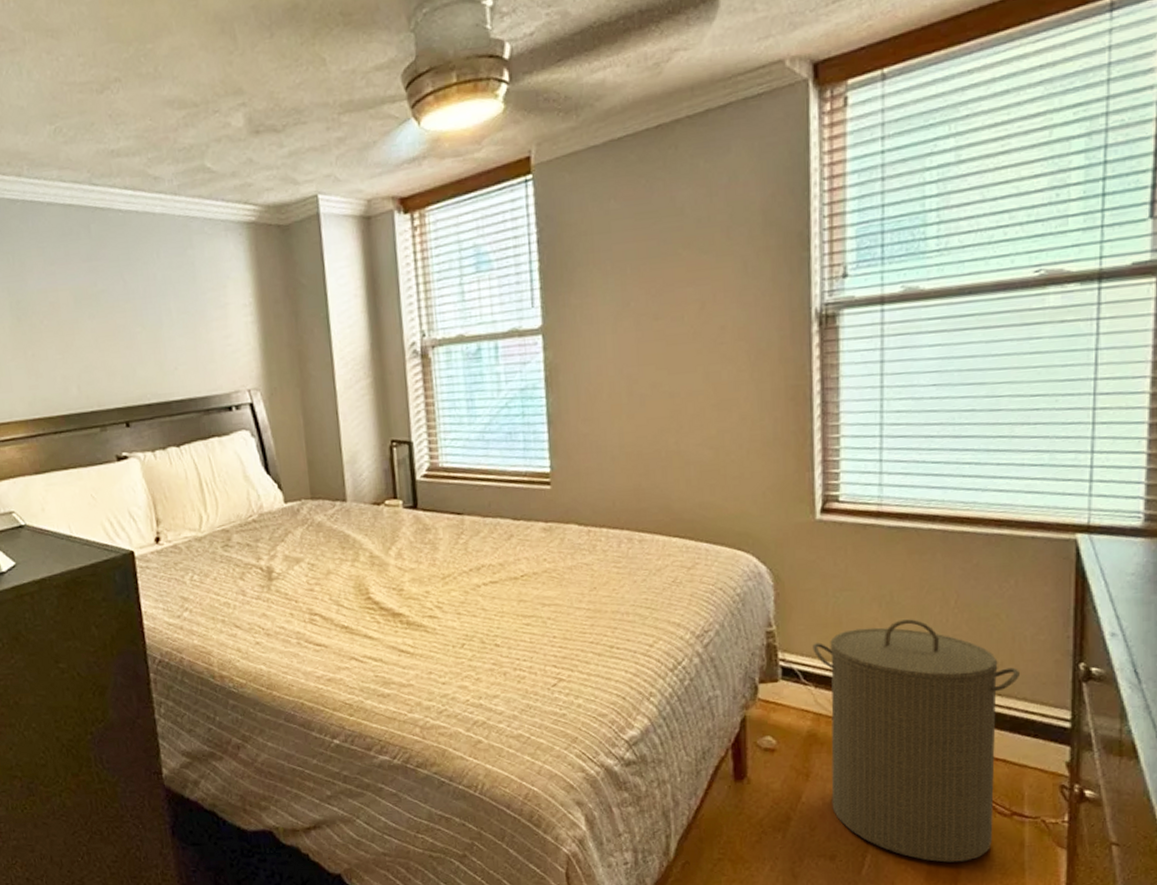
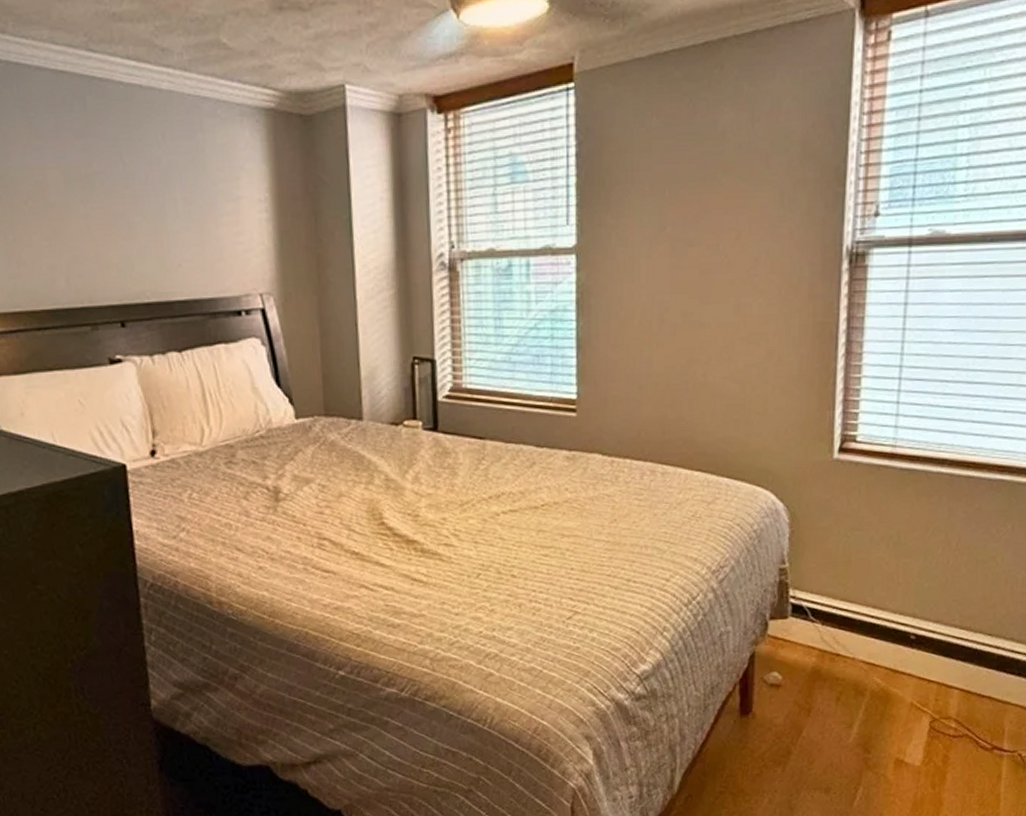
laundry hamper: present [812,619,1021,863] -> none [822,560,1010,794]

